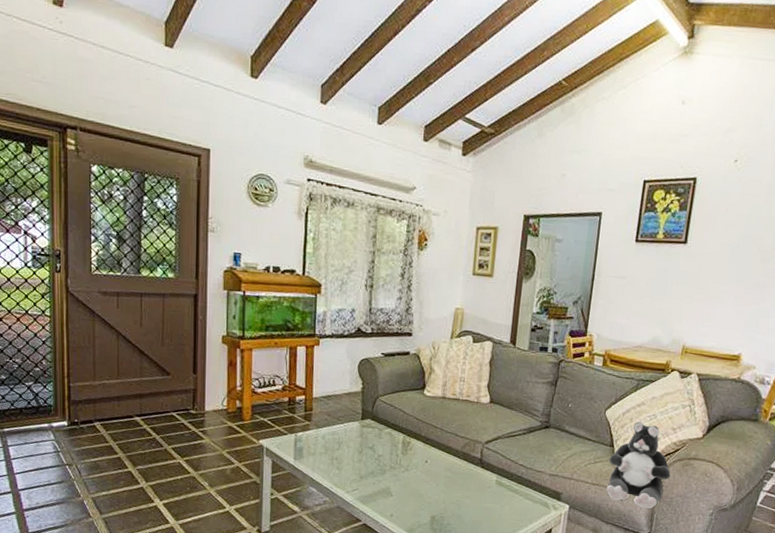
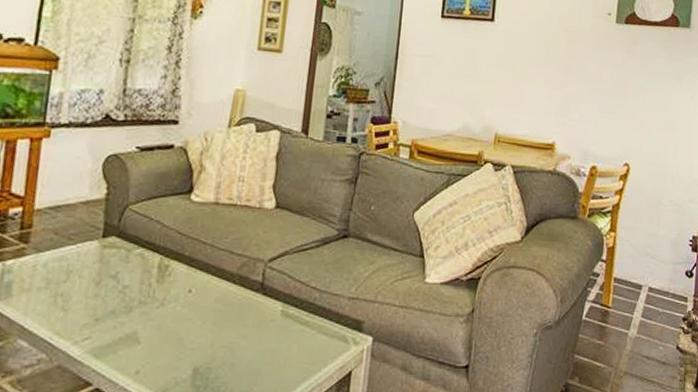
plush toy: present [606,422,671,510] -> none [416,225,489,336]

